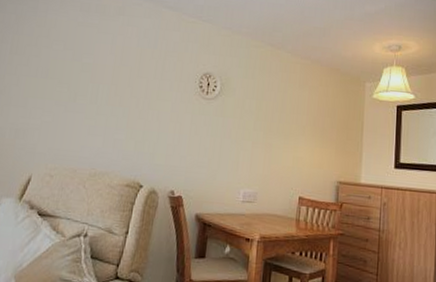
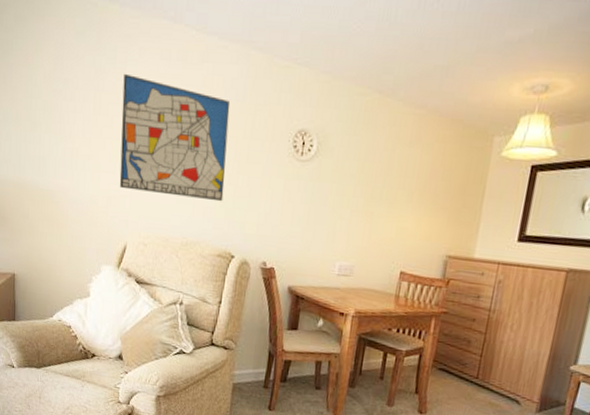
wall art: none [29,20,143,135] -> present [119,73,231,202]

